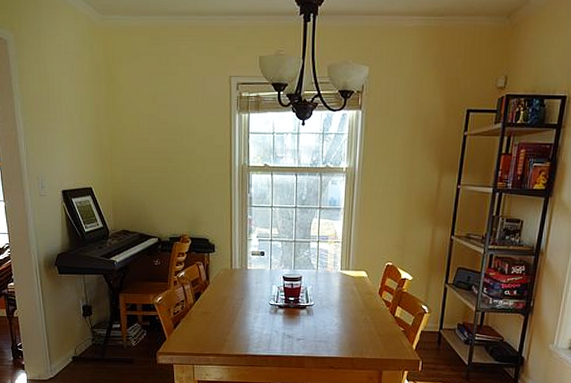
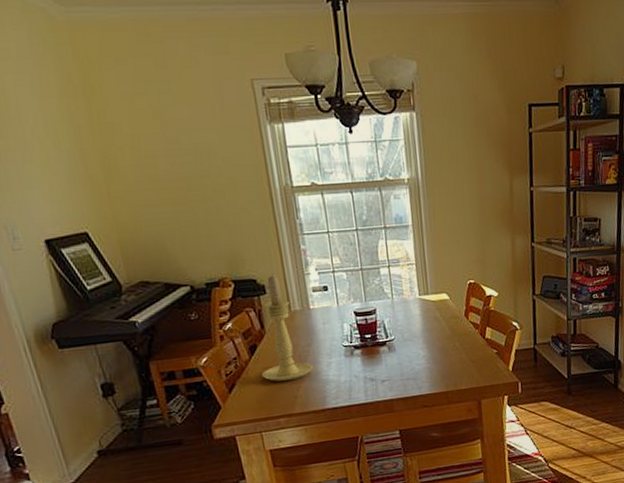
candle holder: none [201,236,242,326] -> present [261,273,313,382]

